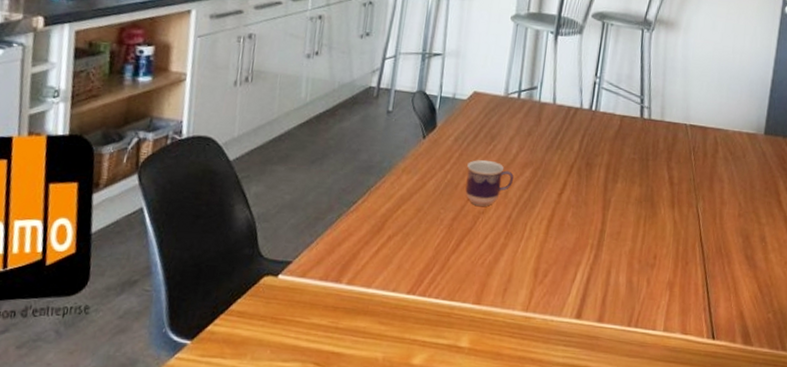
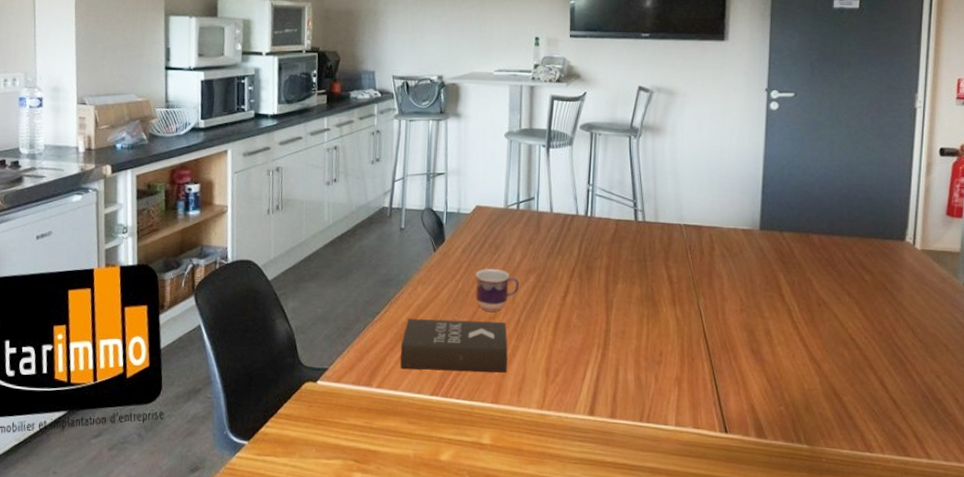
book: none [375,210,497,272] -> present [400,318,508,373]

